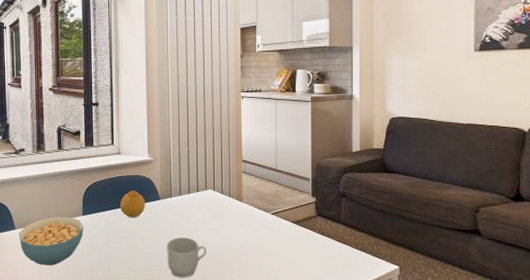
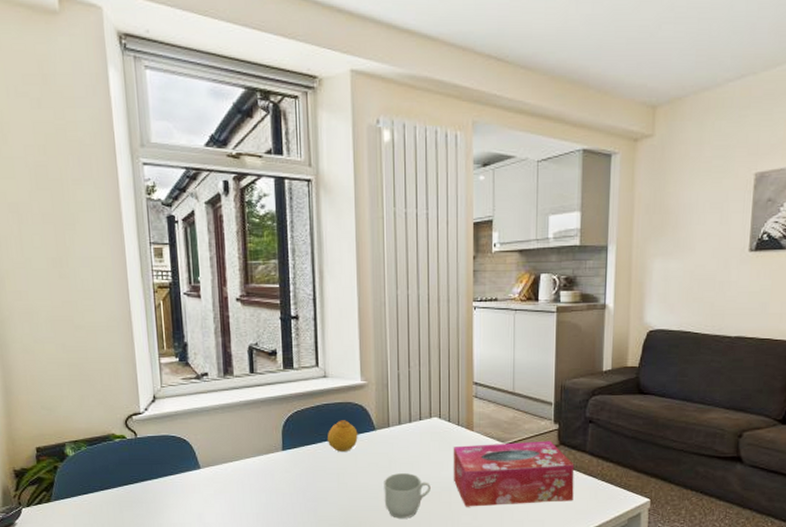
cereal bowl: present [19,216,83,265] -> none [205,452,284,509]
tissue box: none [225,212,331,269] -> present [453,441,575,507]

